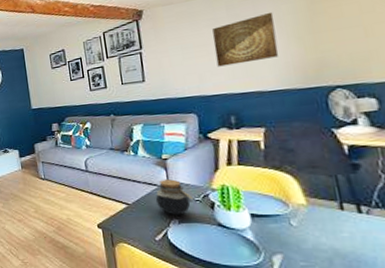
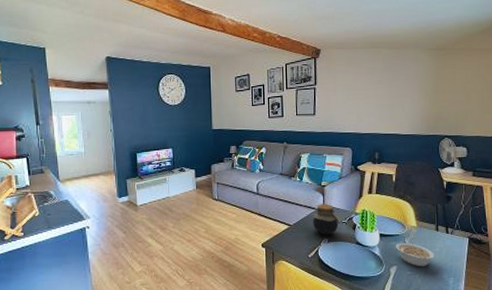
wall art: present [212,12,279,67] -> none [370,70,414,110]
legume: none [277,224,343,257] -> present [396,242,434,267]

